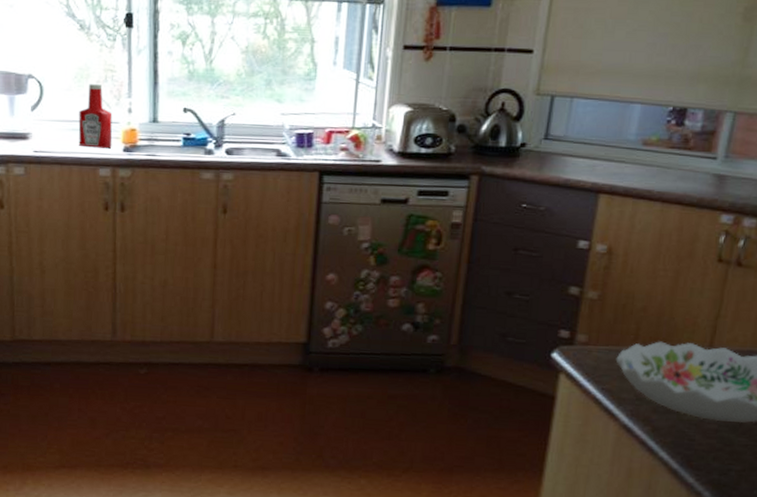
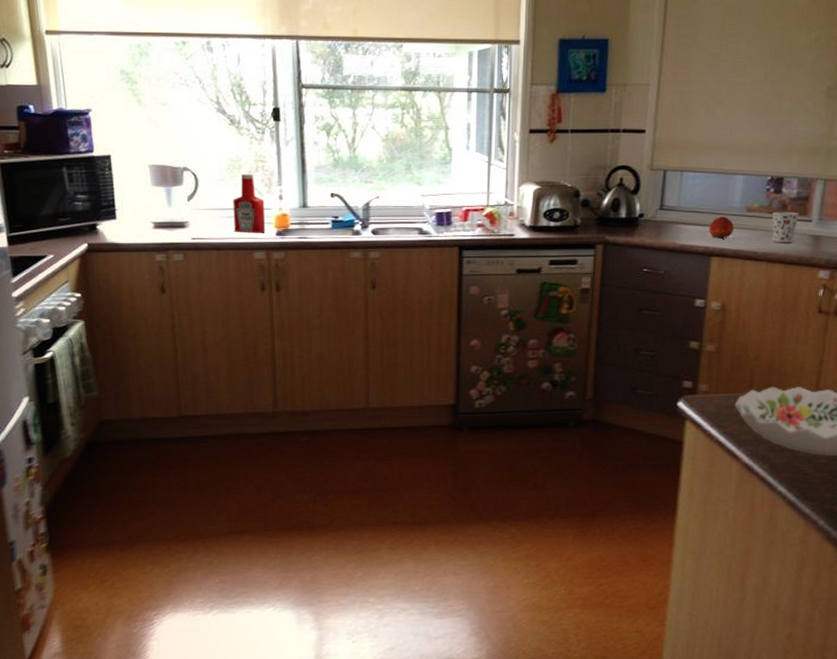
fruit: none [598,149,628,175] -> present [709,216,734,239]
cup: none [670,146,703,181] -> present [772,211,799,242]

